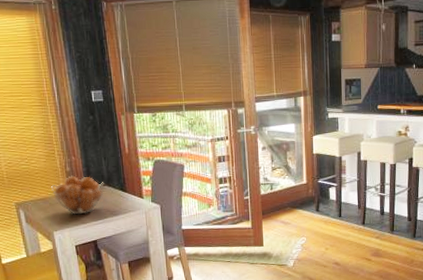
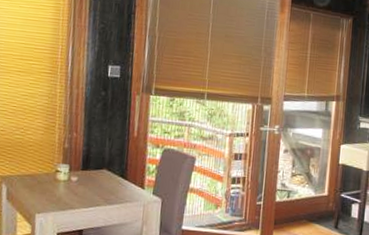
fruit basket: present [51,175,104,215] -> none [43,153,104,199]

